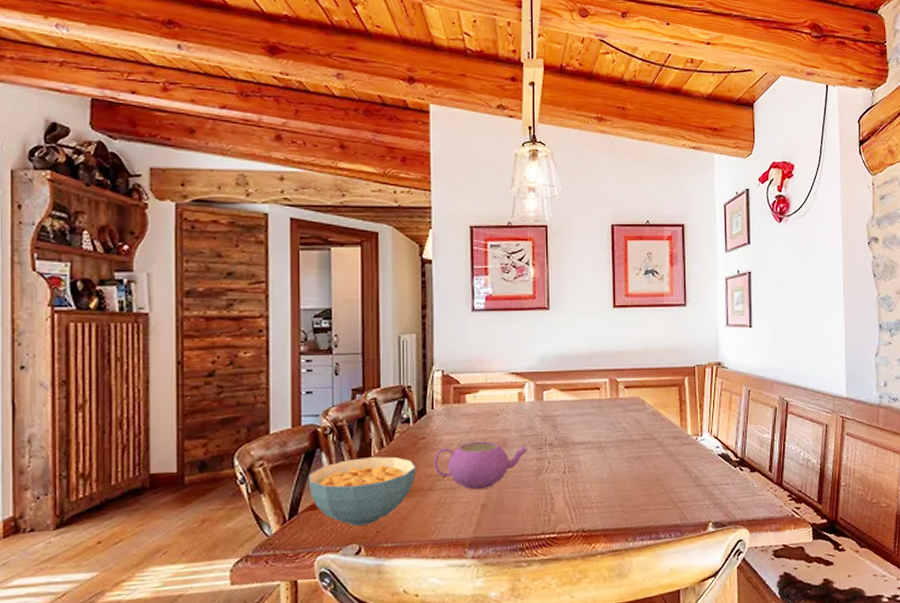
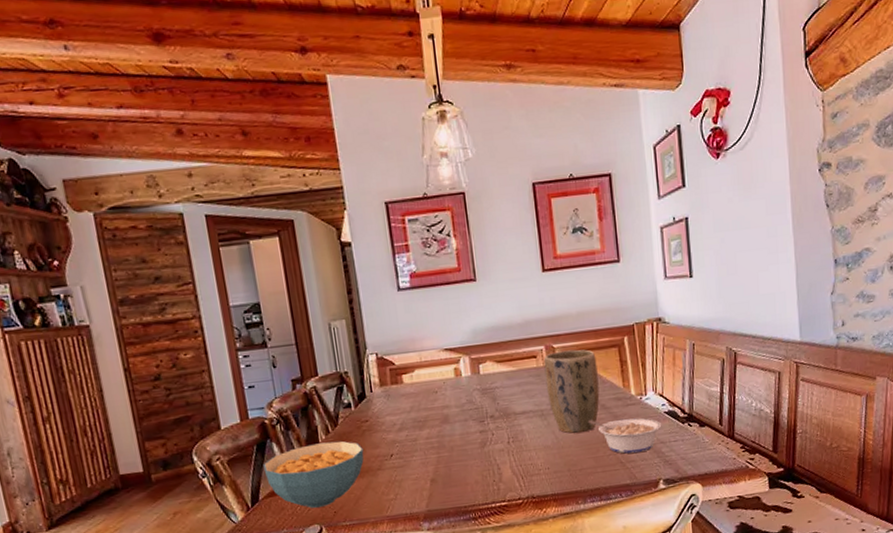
teapot: present [434,441,527,490] -> none [379,418,469,466]
plant pot: none [606,385,658,468] -> present [543,349,600,433]
legume: none [645,456,715,494] -> present [589,418,662,454]

